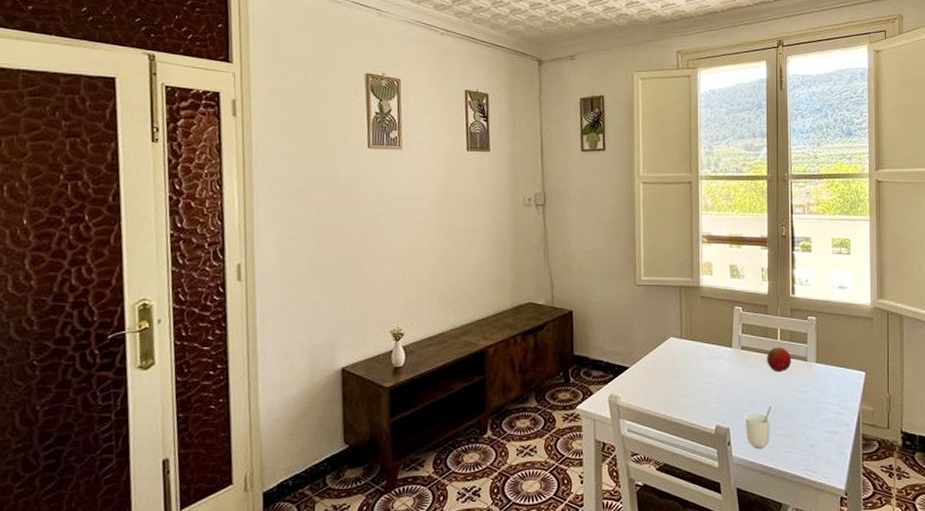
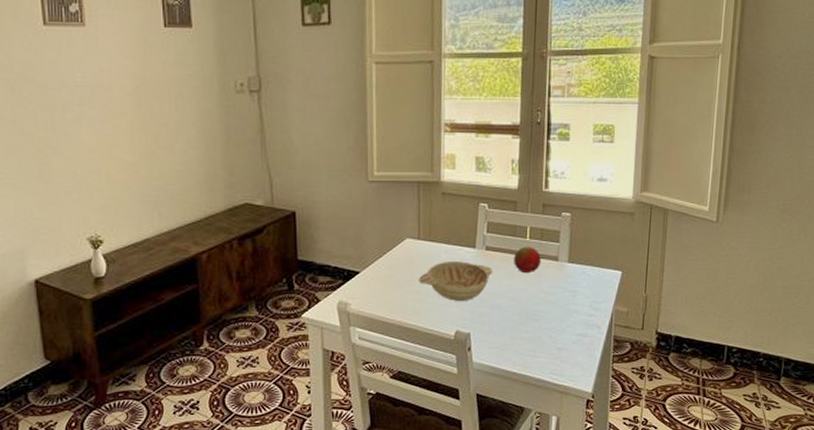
decorative bowl: none [682,358,749,397] -> present [419,260,494,301]
cup: present [745,405,771,449] -> none [487,308,517,354]

